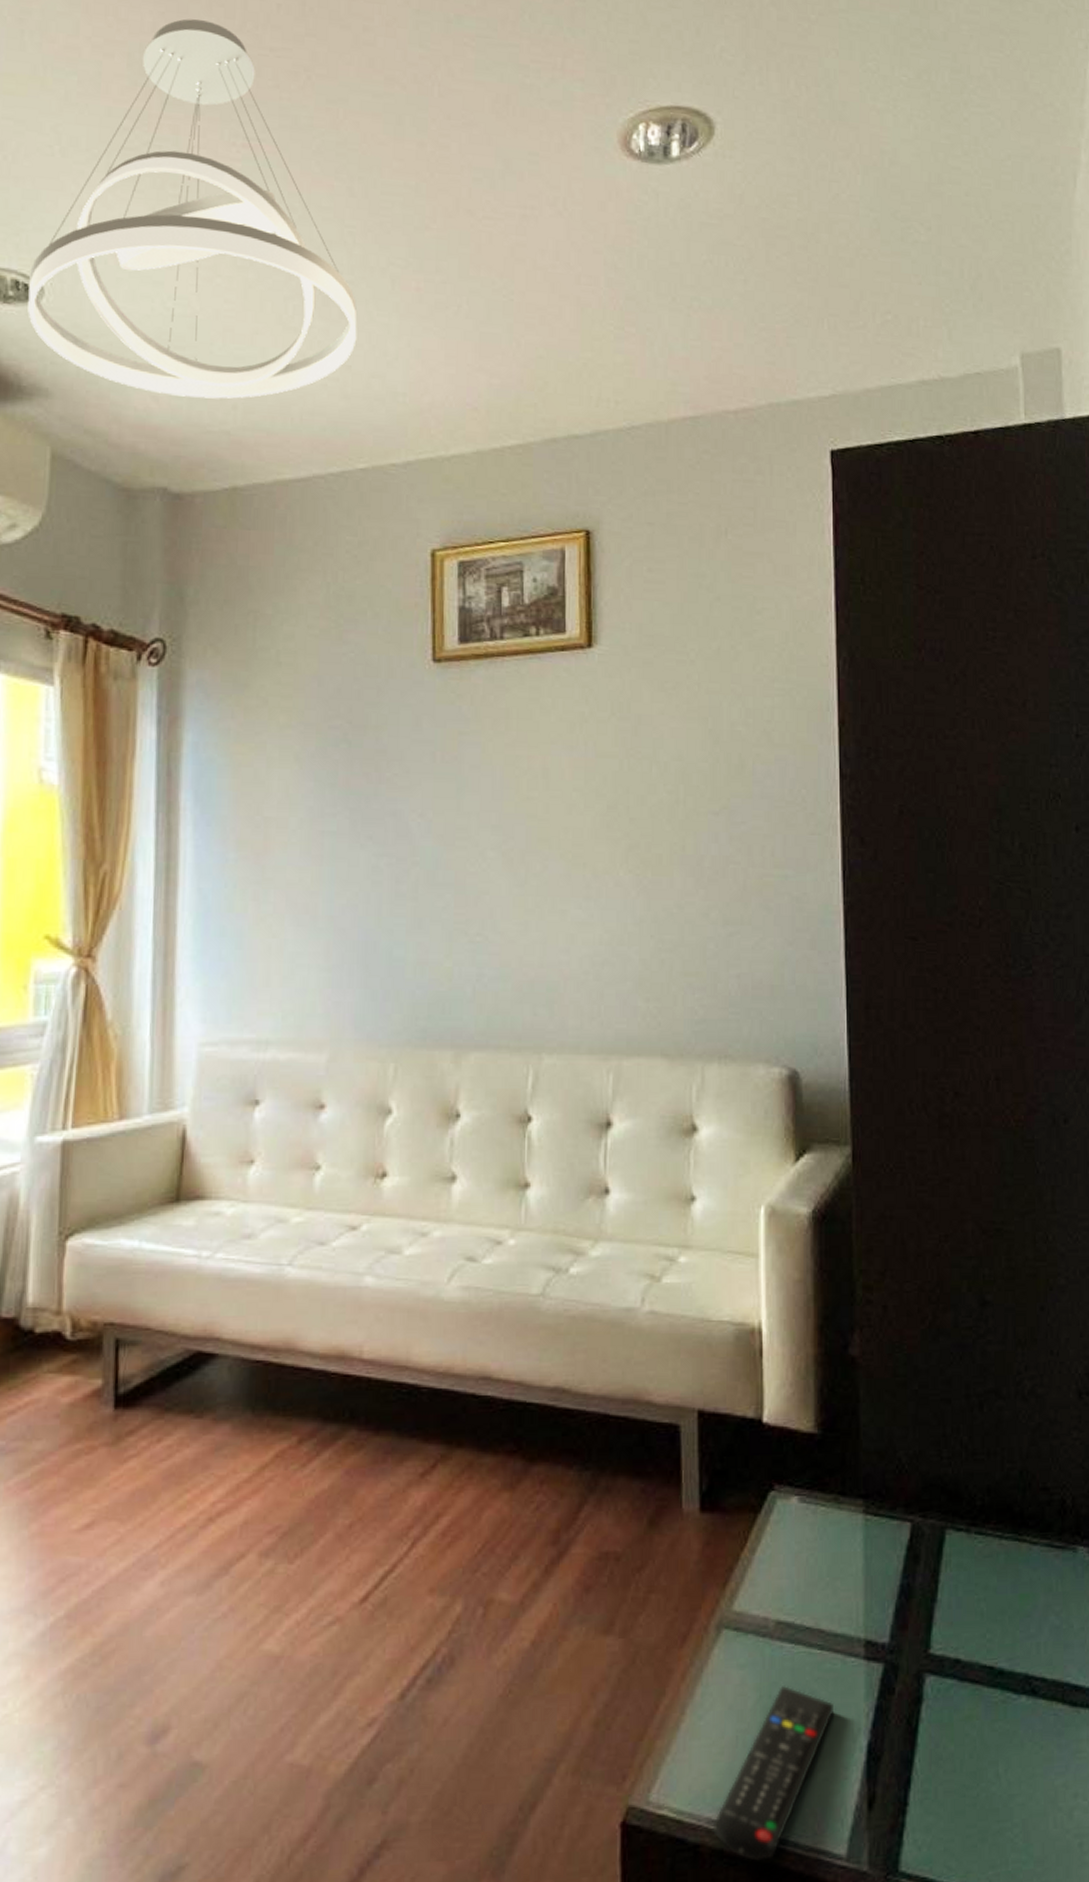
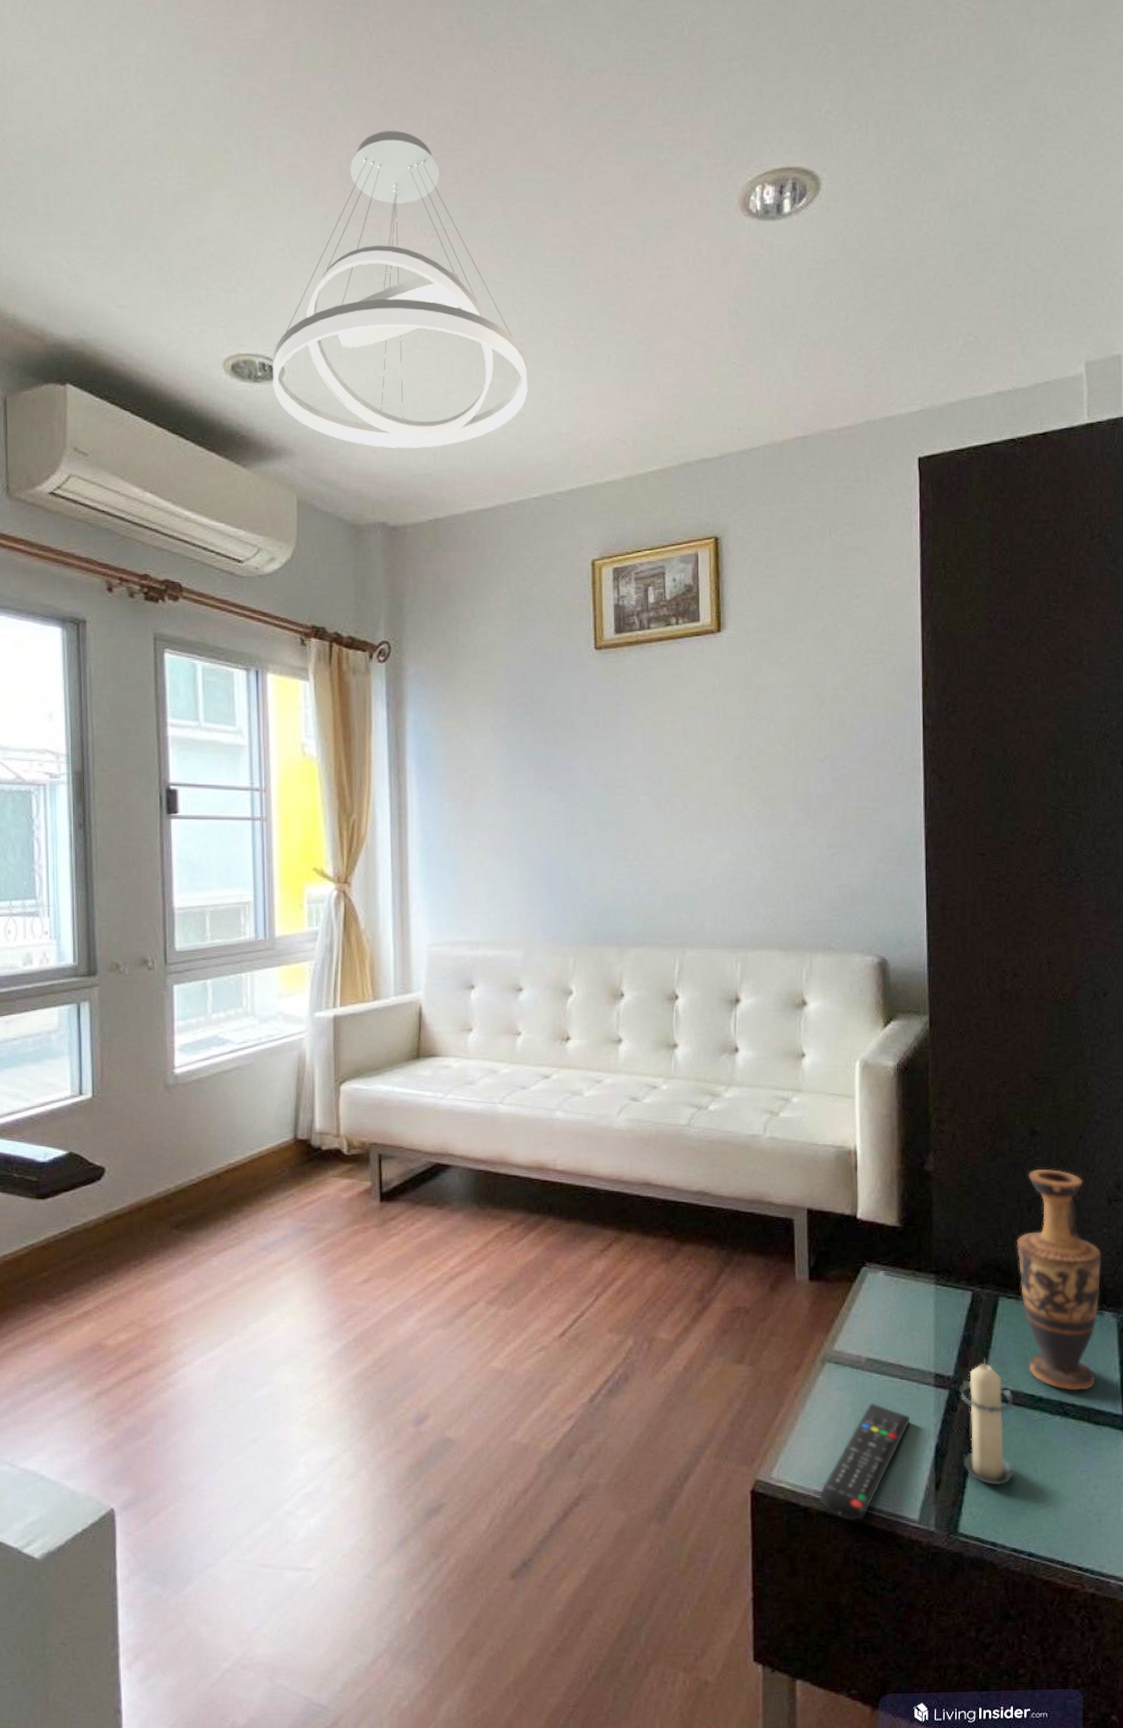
candle: none [897,1615,972,1799] -> present [959,1357,1016,1485]
vase: none [967,1352,1073,1659] -> present [1017,1169,1102,1391]

